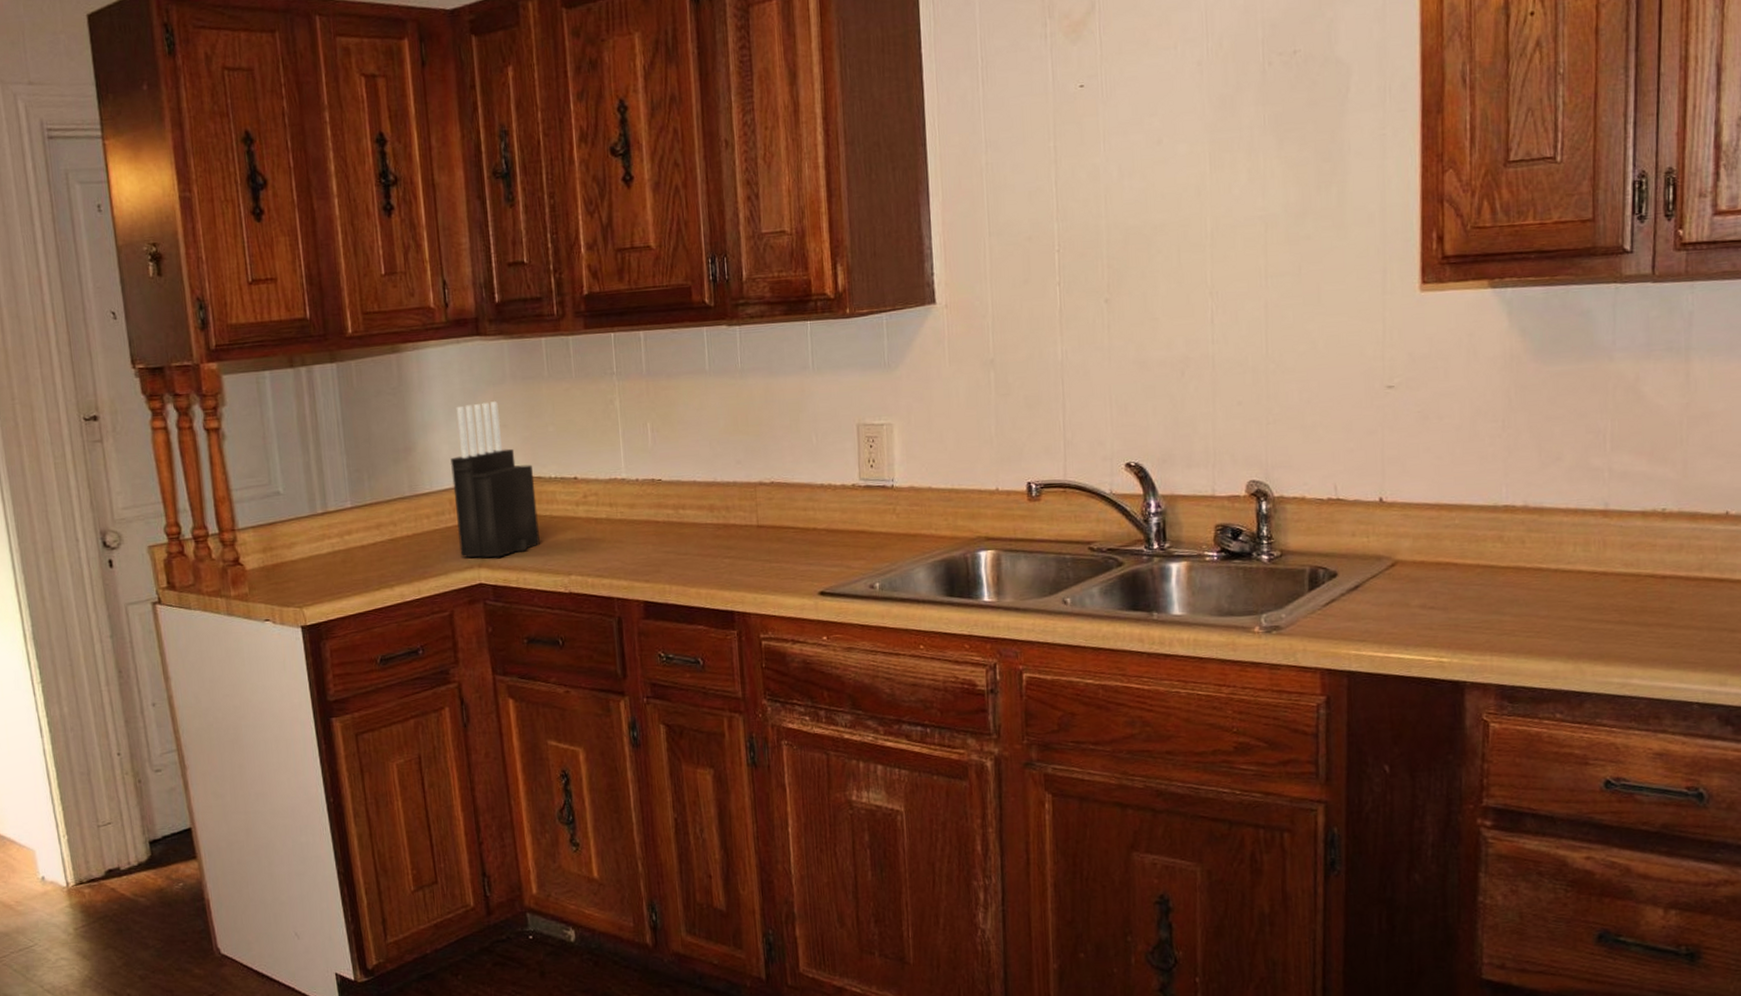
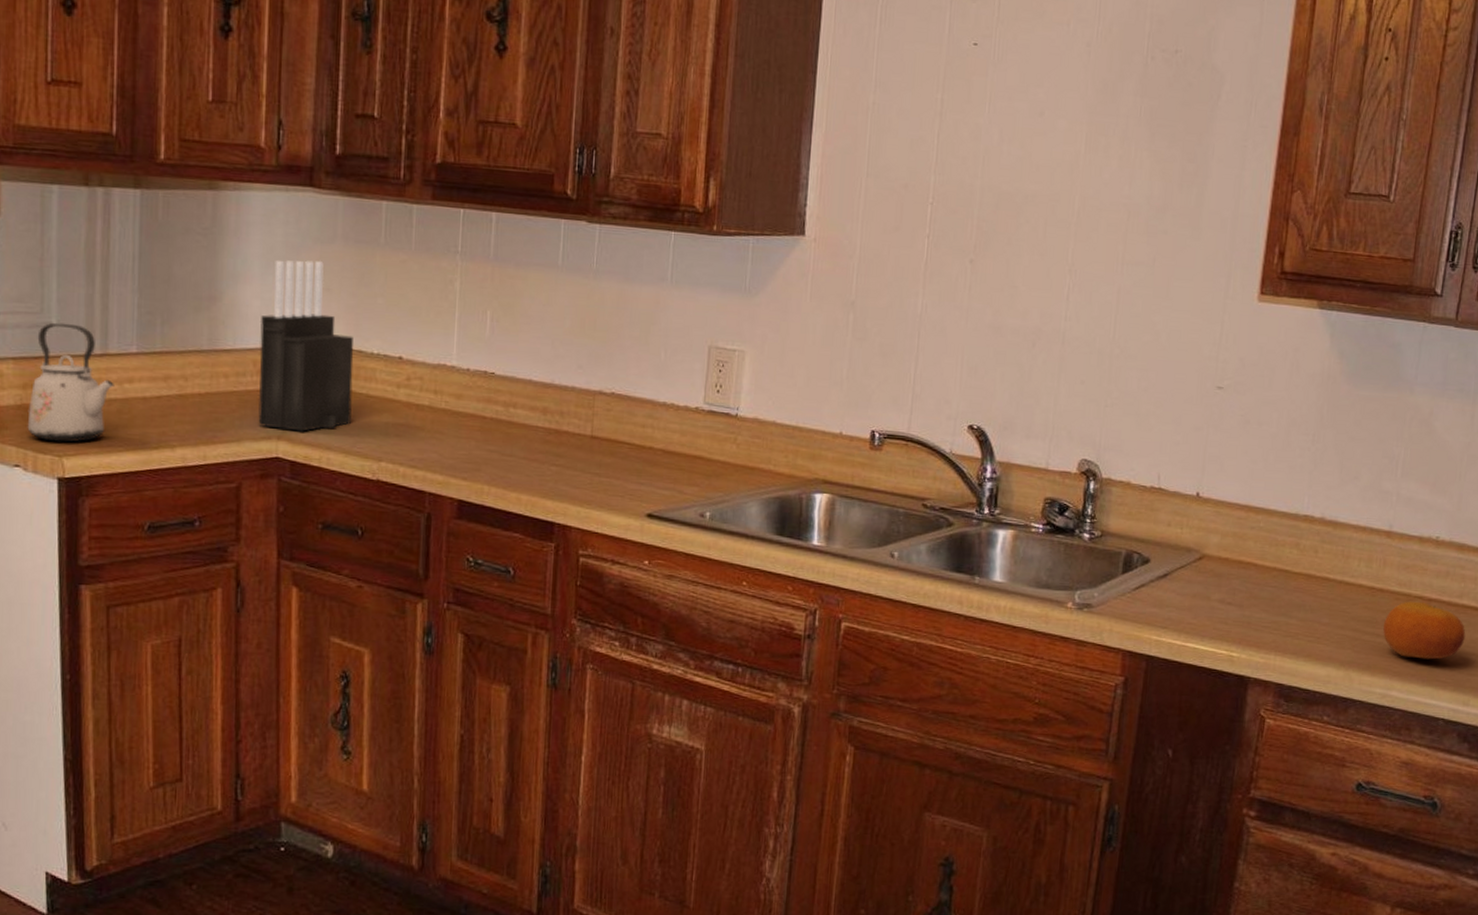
kettle: none [269,490,337,595] -> present [27,322,114,443]
fruit: none [1613,580,1712,642] -> present [1383,601,1466,660]

